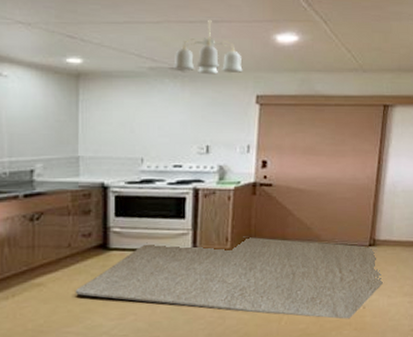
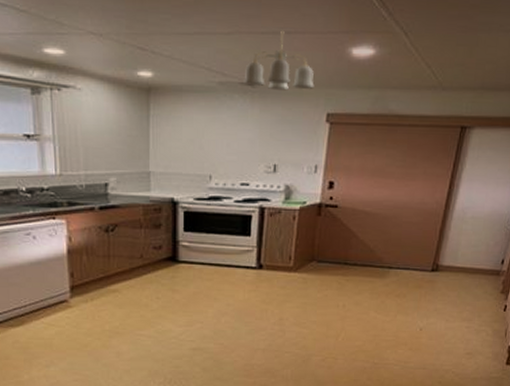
rug: present [75,236,385,319] -> none [147,256,445,339]

